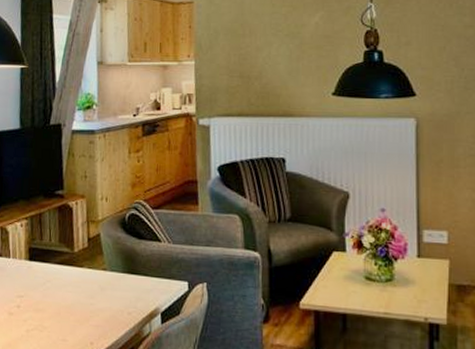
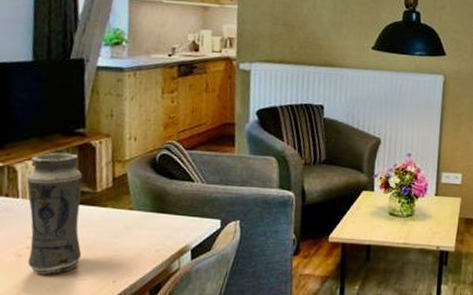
vase: none [16,213,63,334] -> present [27,152,83,275]

